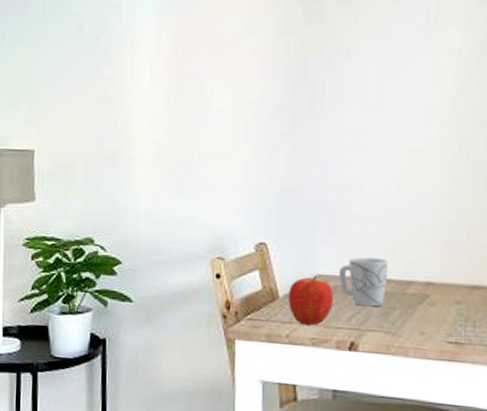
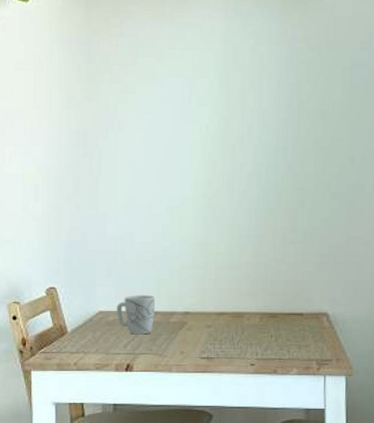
apple: present [288,275,333,326] -> none [75,312,112,354]

